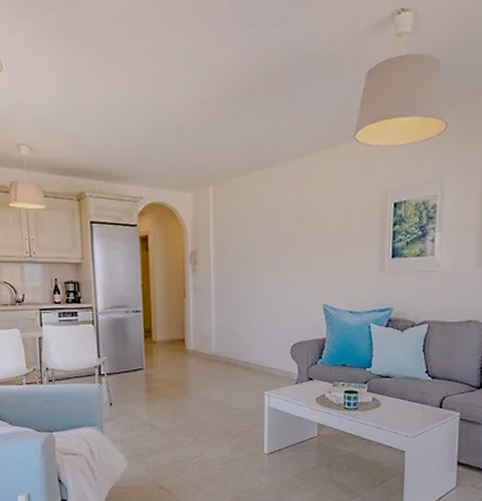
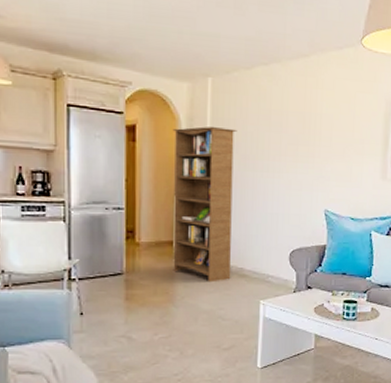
bookcase: none [180,231,238,376] -> present [172,126,237,283]

